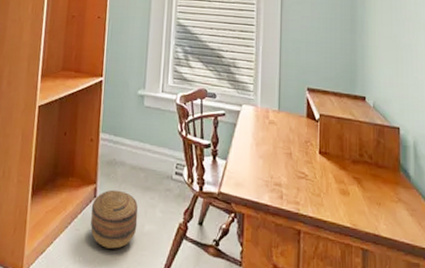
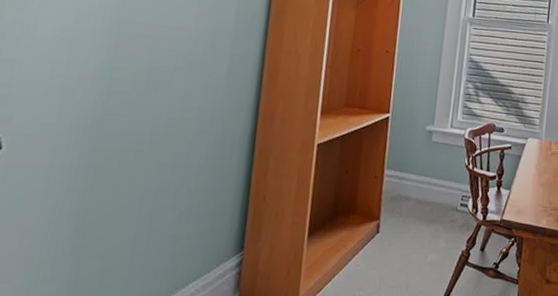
basket: present [90,189,138,249] -> none [372,224,422,280]

